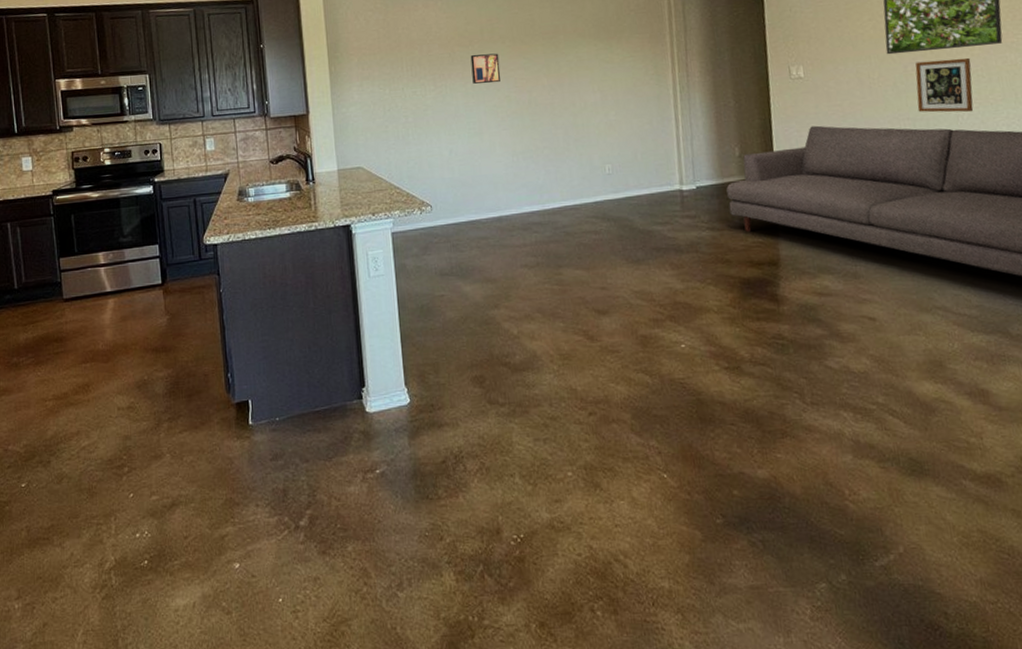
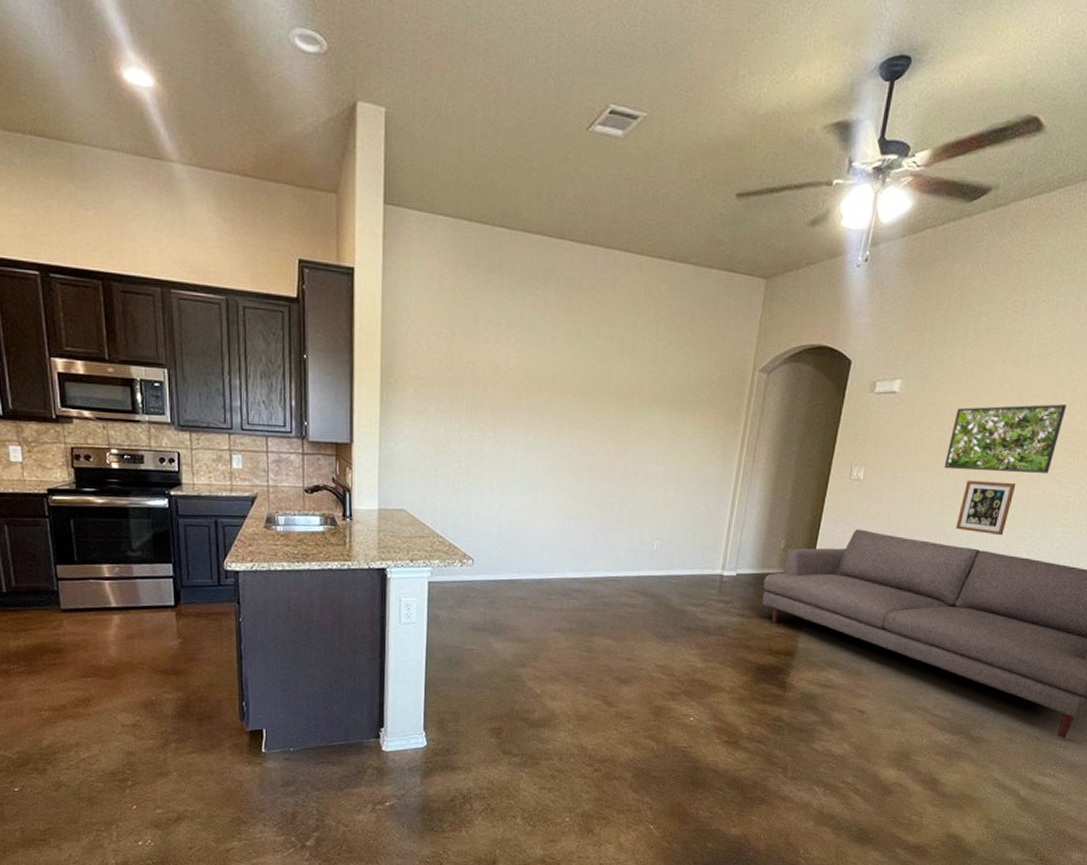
wall art: present [470,53,501,84] -> none [535,404,568,439]

